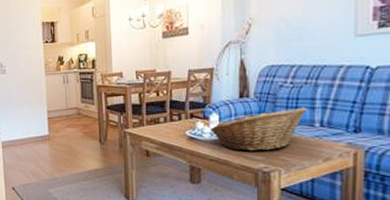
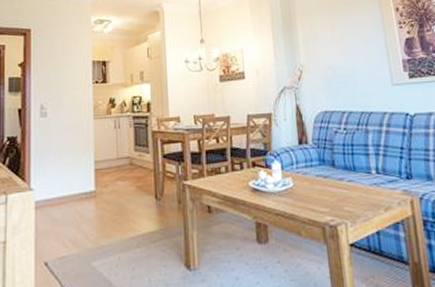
fruit basket: present [210,106,307,151] -> none [274,153,363,203]

